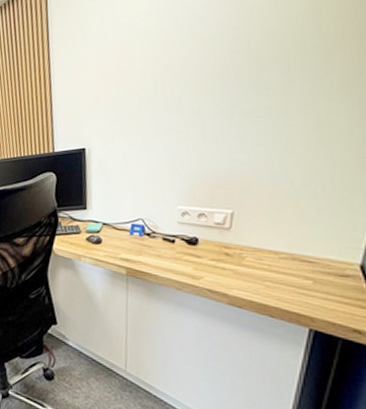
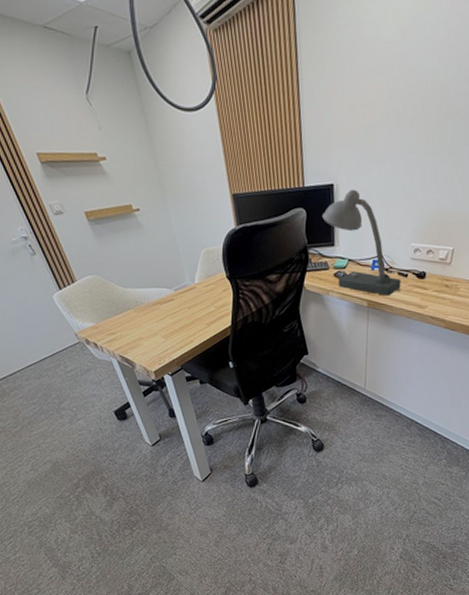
desk lamp: none [73,152,167,264] -> present [322,189,402,296]

